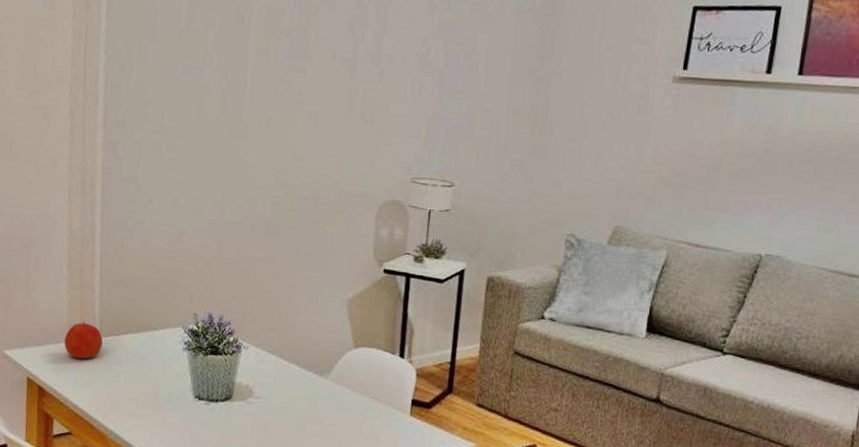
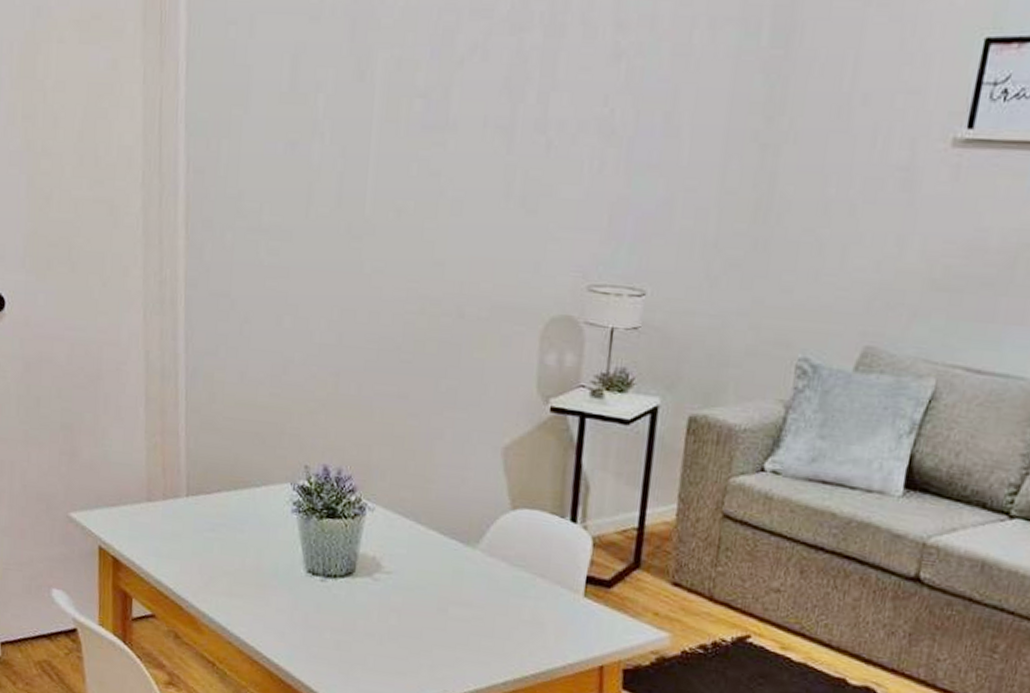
apple: present [64,321,103,360] -> none [143,475,191,524]

